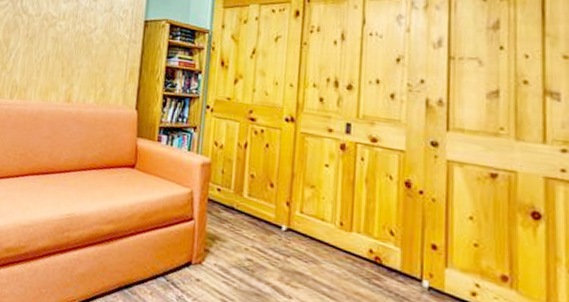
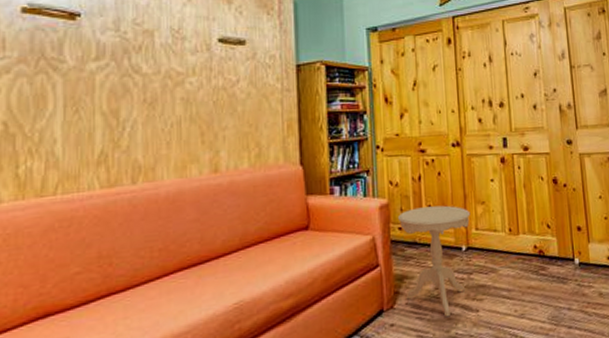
side table: none [215,173,297,293] -> present [397,205,471,318]

